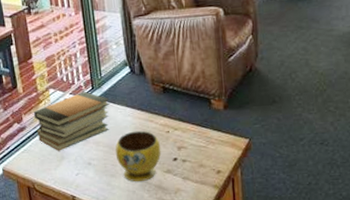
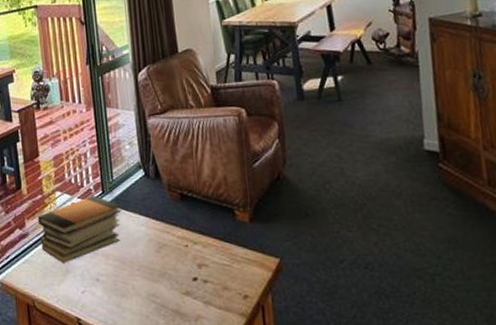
bowl: present [115,130,161,182] -> none [126,243,179,305]

